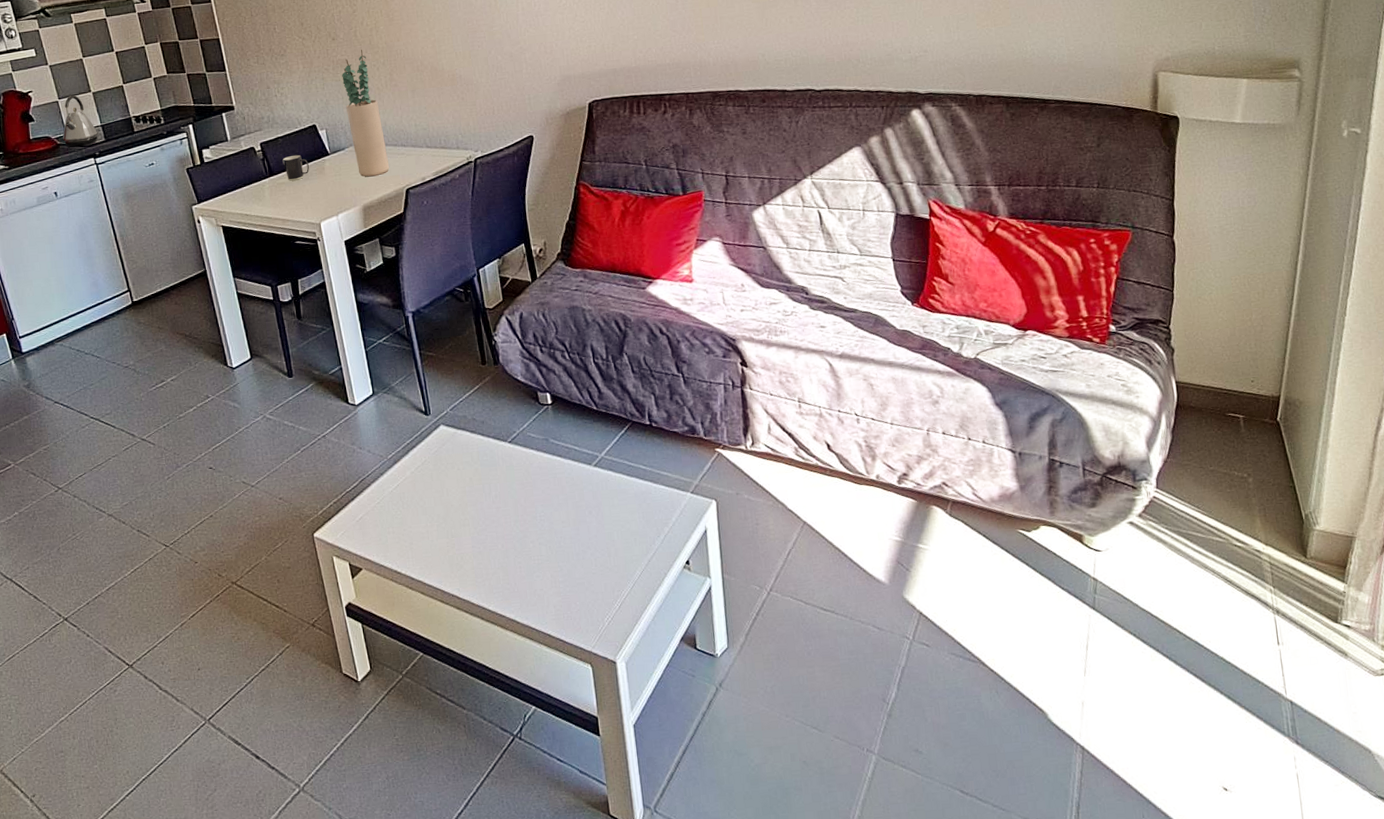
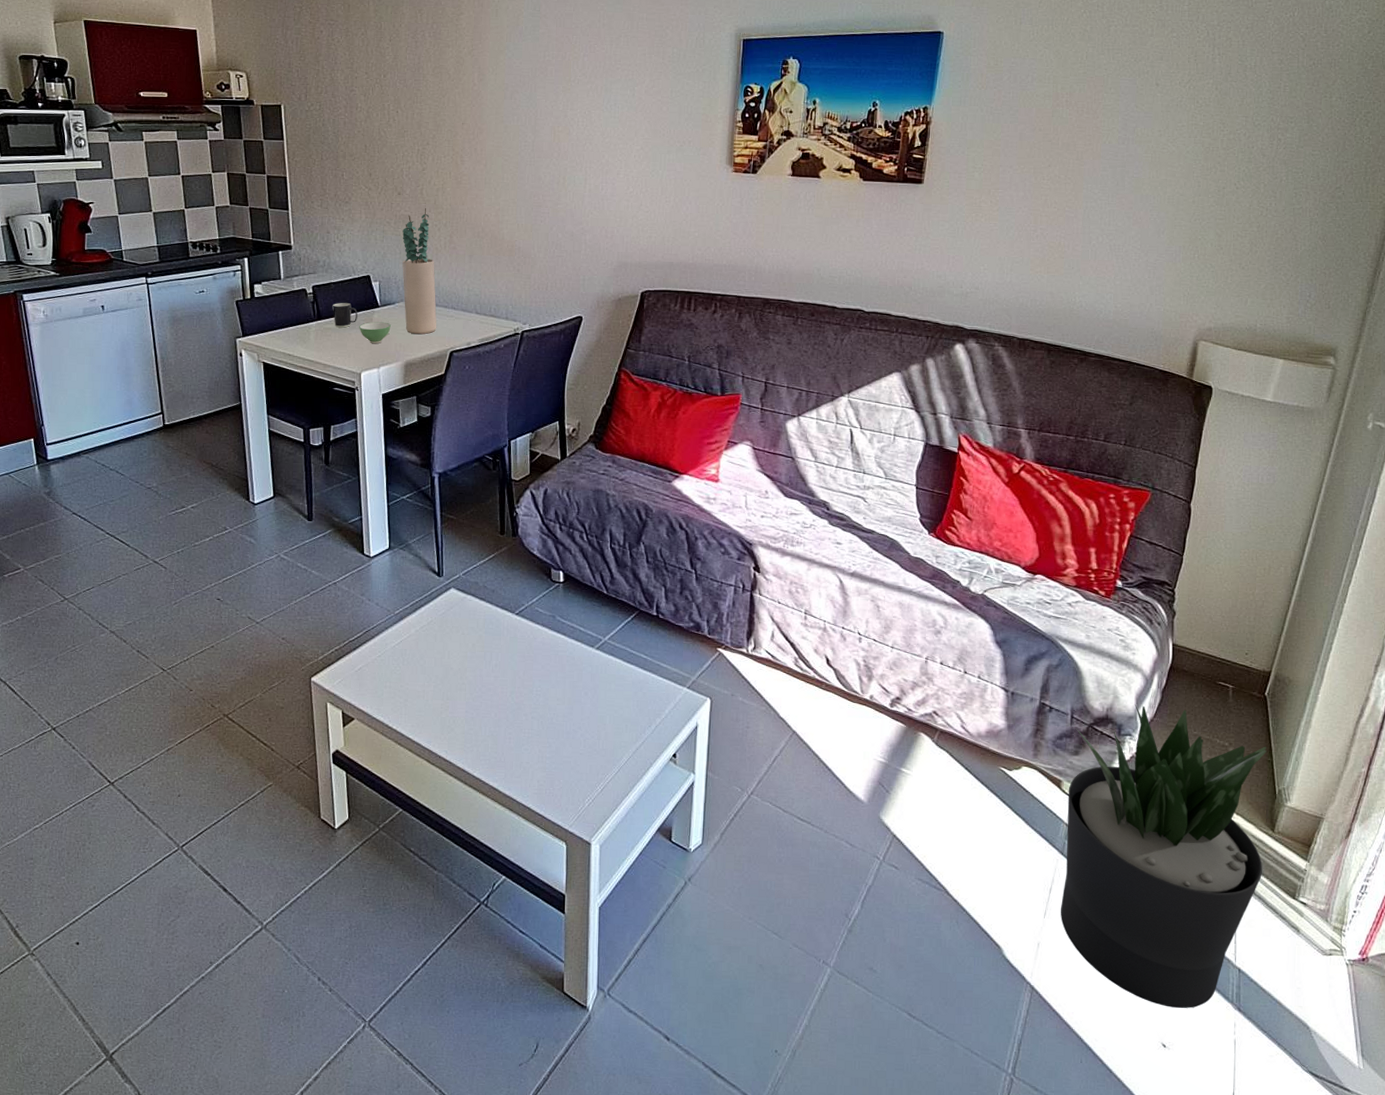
kettle: present [62,95,98,148] -> none [116,212,153,265]
bowl: none [312,169,344,193] -> present [359,322,391,344]
planter: none [1090,447,1301,750] -> present [1061,704,1267,1008]

